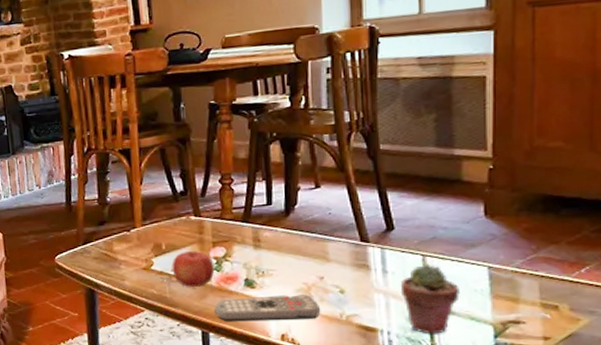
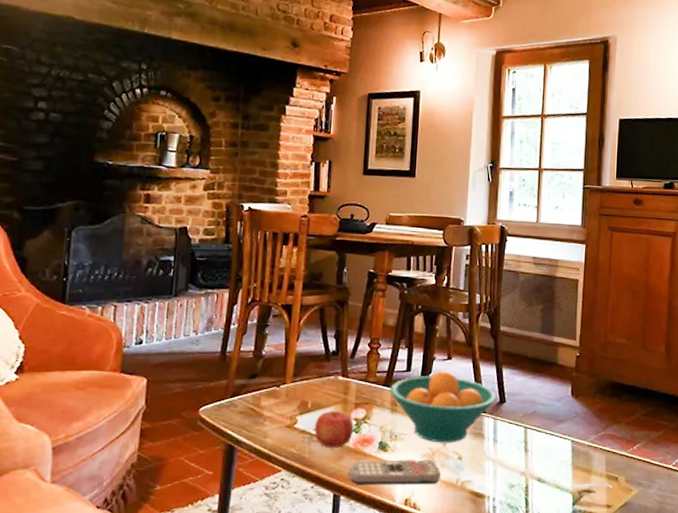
fruit bowl: none [250,200,383,277] -> present [390,370,497,443]
potted succulent: present [400,264,460,334] -> none [506,435,550,501]

